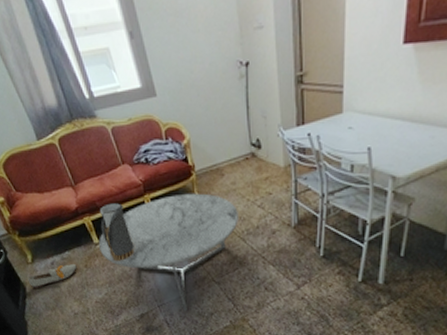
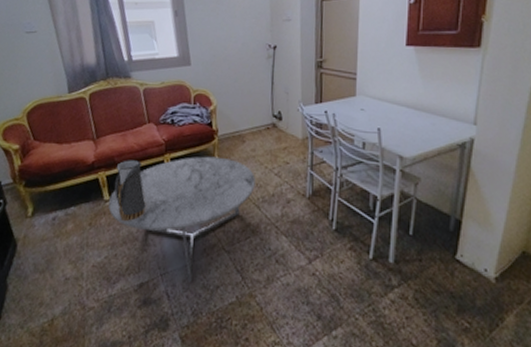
shoe: present [28,264,77,290] -> none [21,221,80,248]

